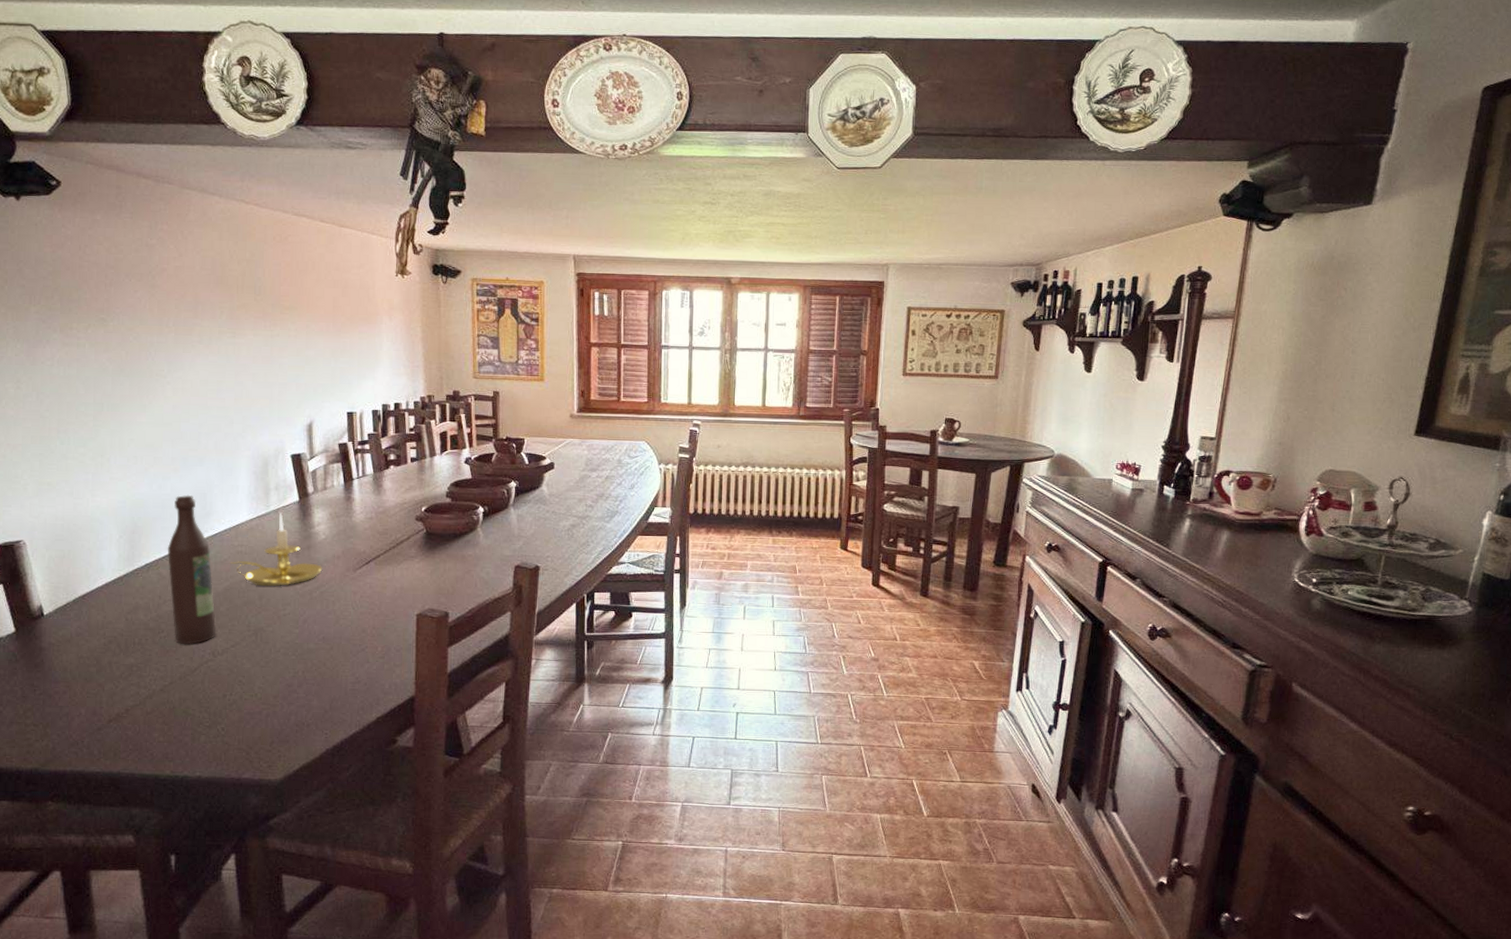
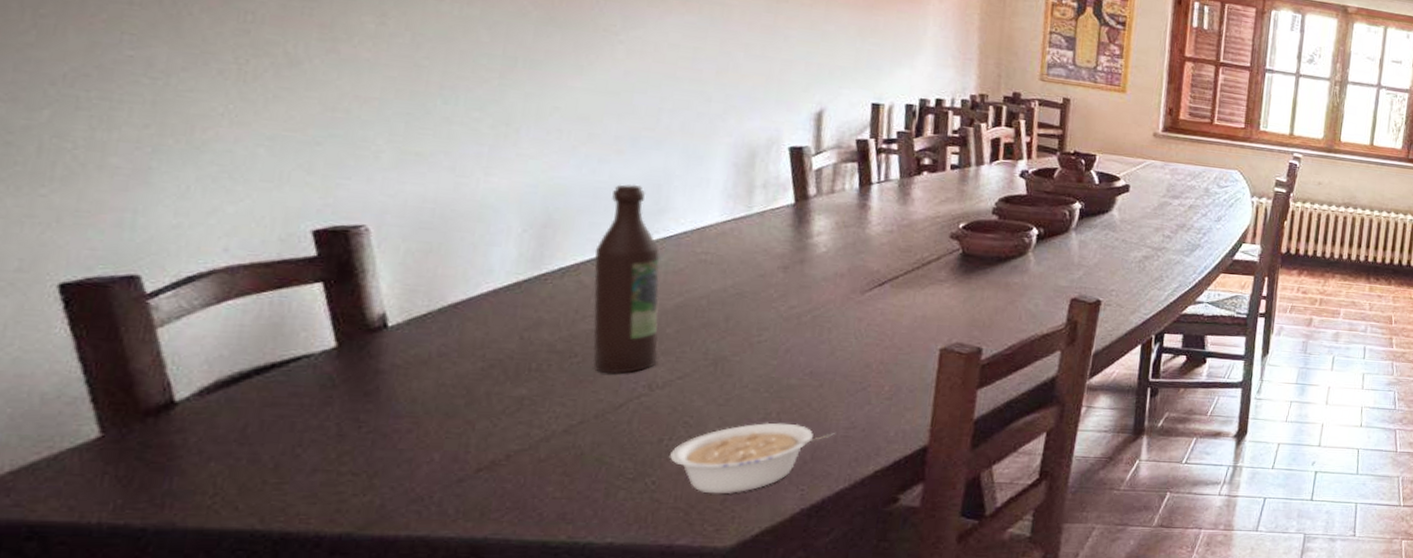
candle holder: present [229,512,323,587] -> none [686,216,819,307]
legume: none [231,679,345,738] -> present [668,422,835,494]

